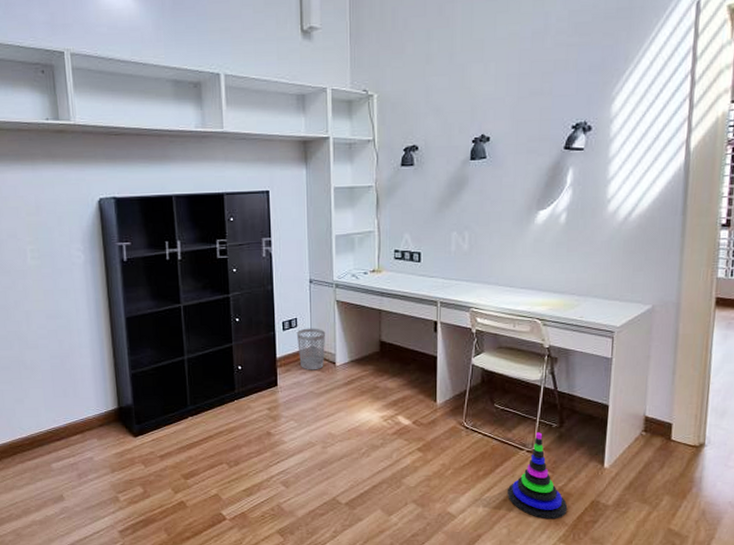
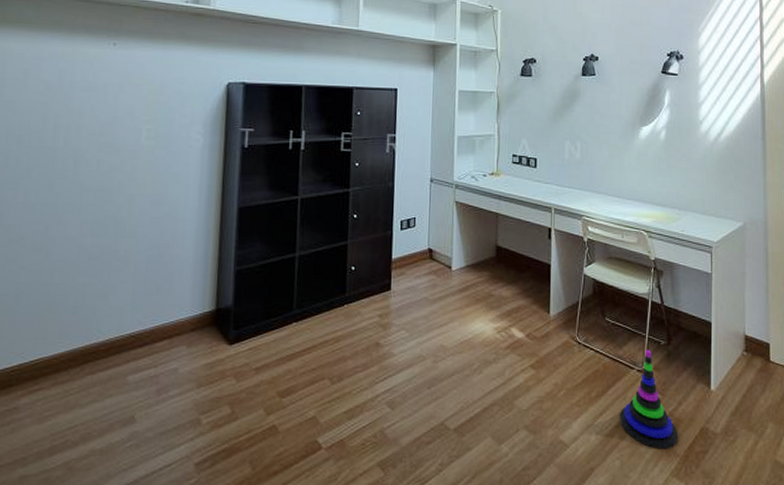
wastebasket: present [296,328,326,371] -> none [413,228,444,274]

